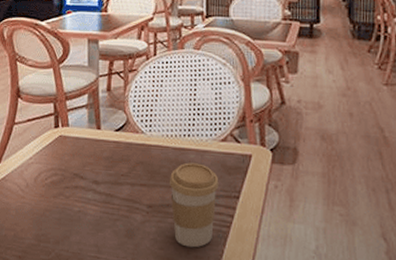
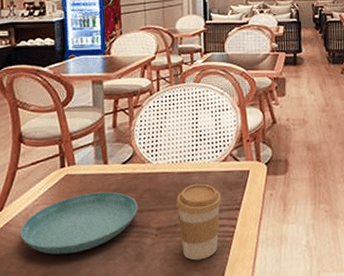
saucer: none [15,157,130,219] -> present [20,191,138,254]

